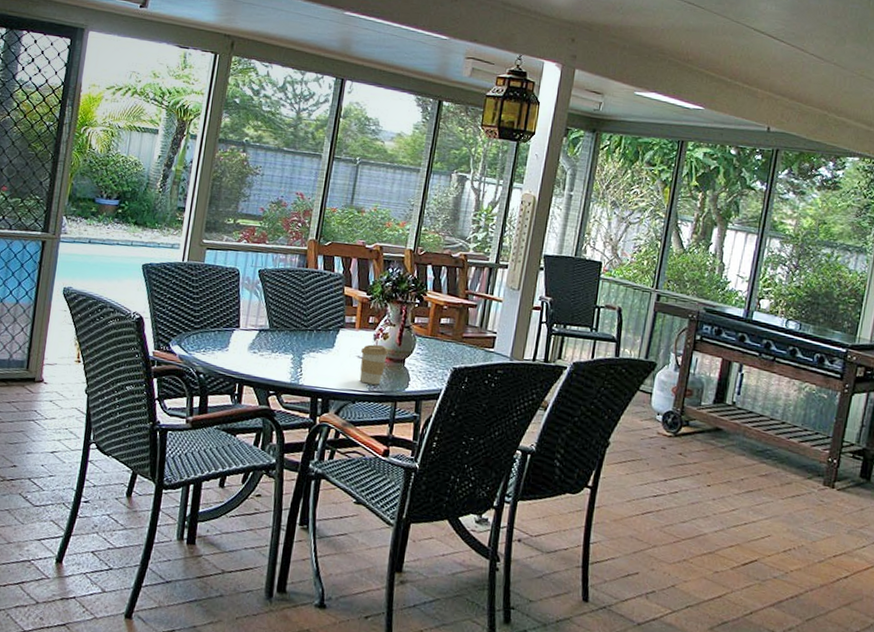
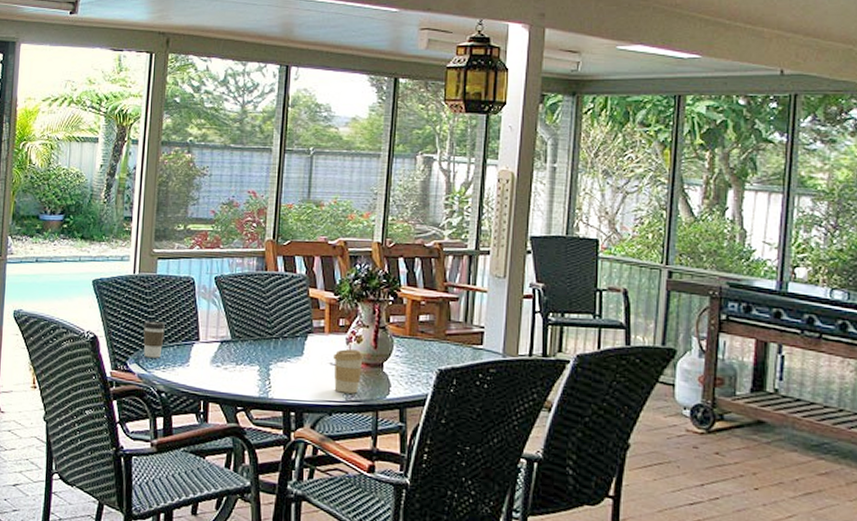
coffee cup: none [186,306,209,342] -> present [143,321,165,358]

